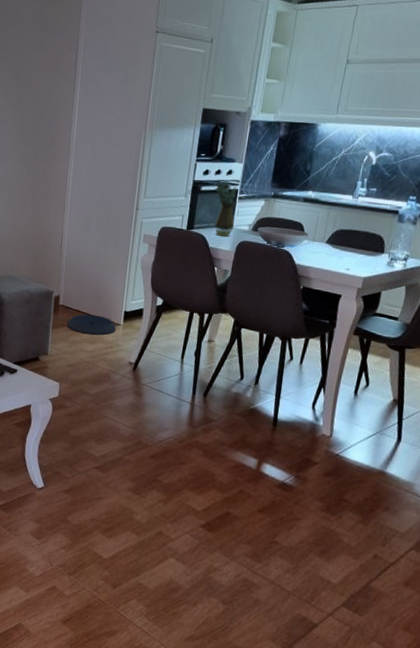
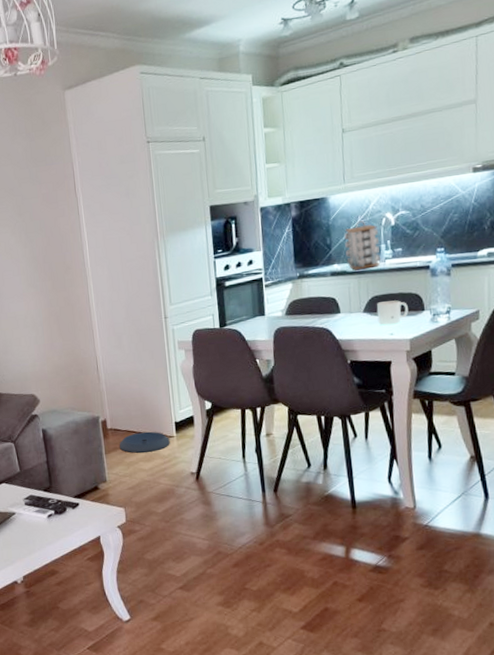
vase: present [214,178,237,237] -> none [238,271,267,328]
dish: present [257,226,310,248] -> none [291,305,345,326]
spice rack: none [321,153,359,202] -> present [344,220,380,270]
mug: none [337,236,369,261] -> present [376,300,408,326]

